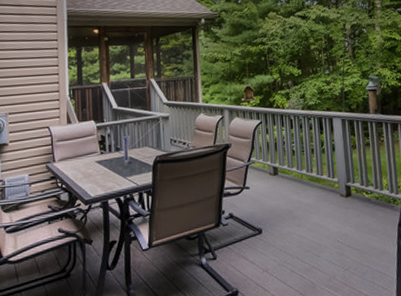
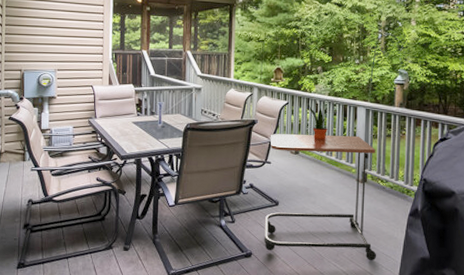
side table: none [246,148,371,286] -> present [263,134,377,261]
potted plant: none [283,122,305,158] -> present [309,106,328,140]

